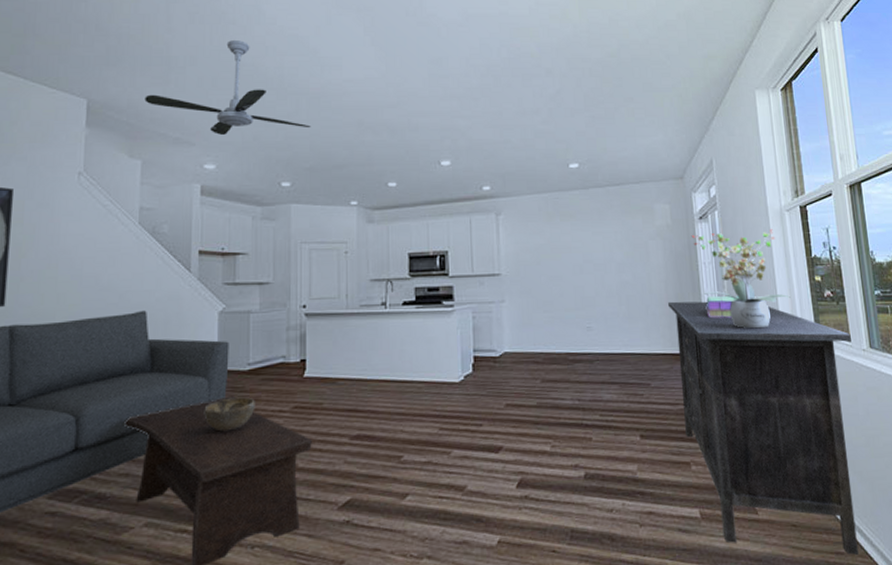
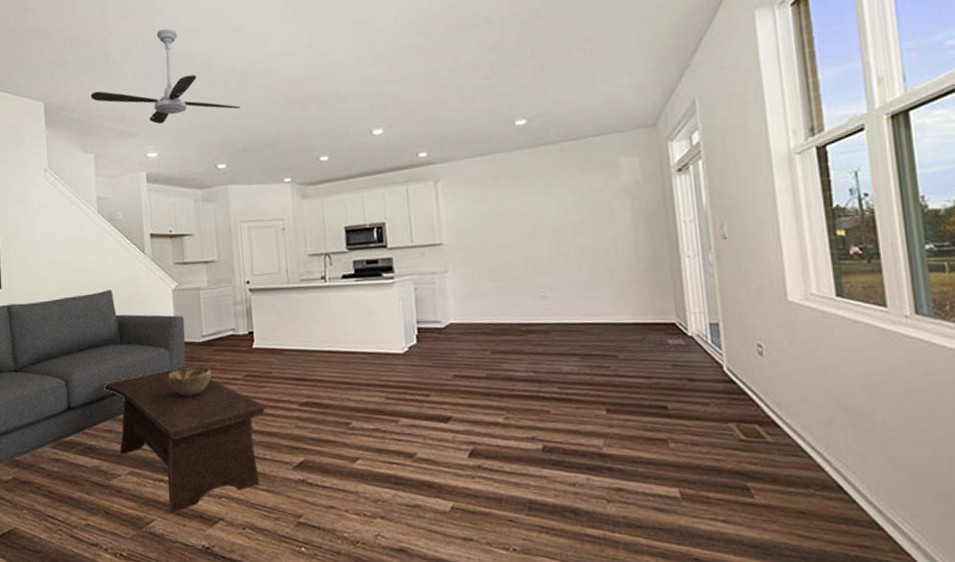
sideboard: present [668,301,859,556] -> none [639,264,891,551]
potted plant: present [691,228,791,329] -> none [667,176,801,294]
stack of books: present [705,295,740,318] -> none [686,257,732,283]

